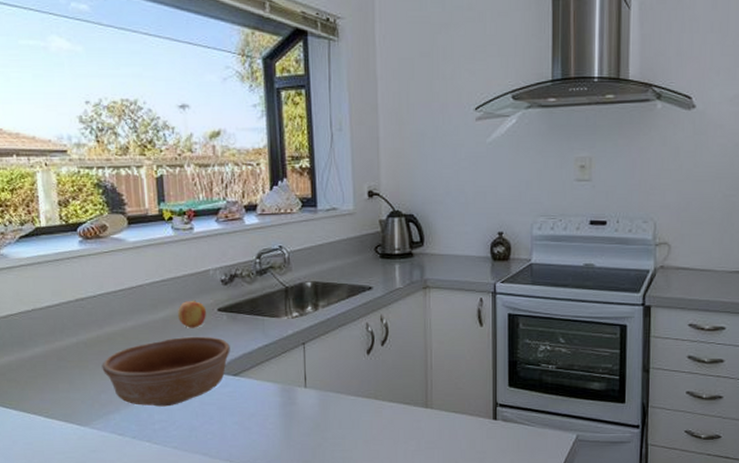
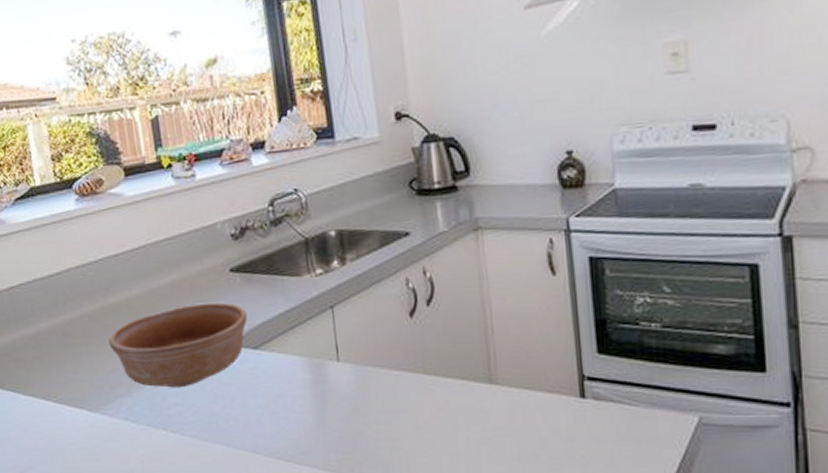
fruit: present [178,300,206,328] -> none [185,260,218,294]

